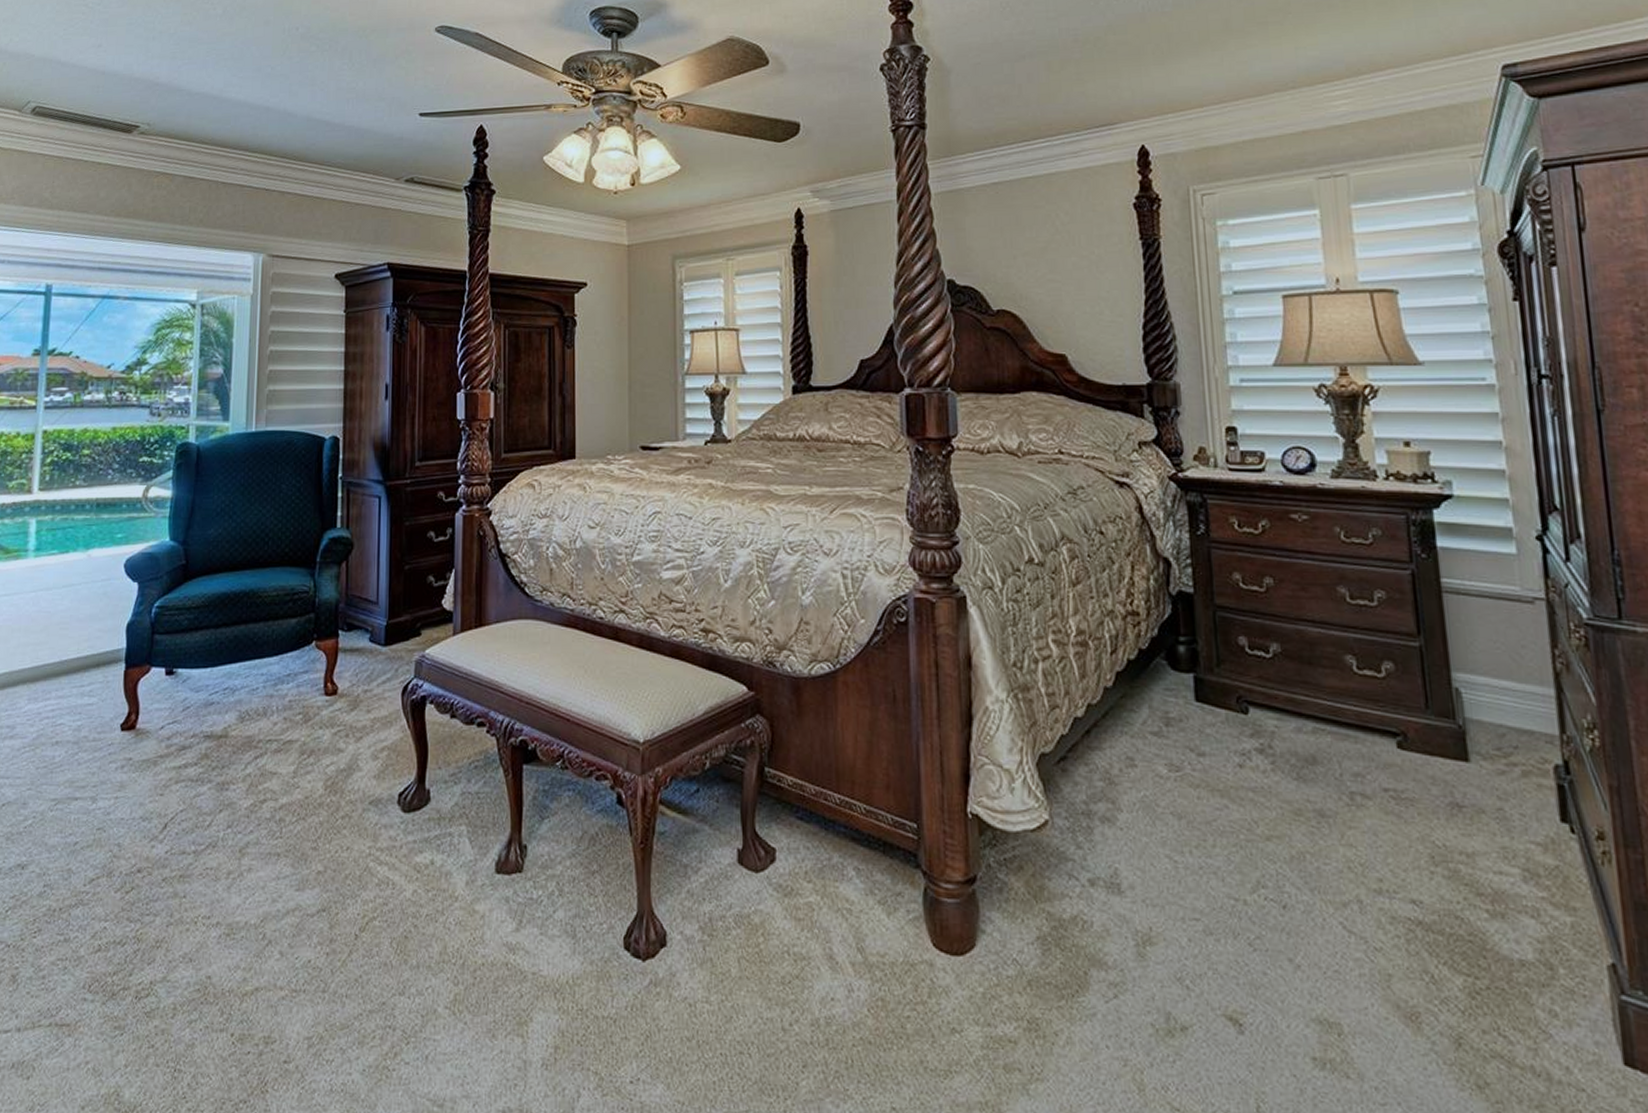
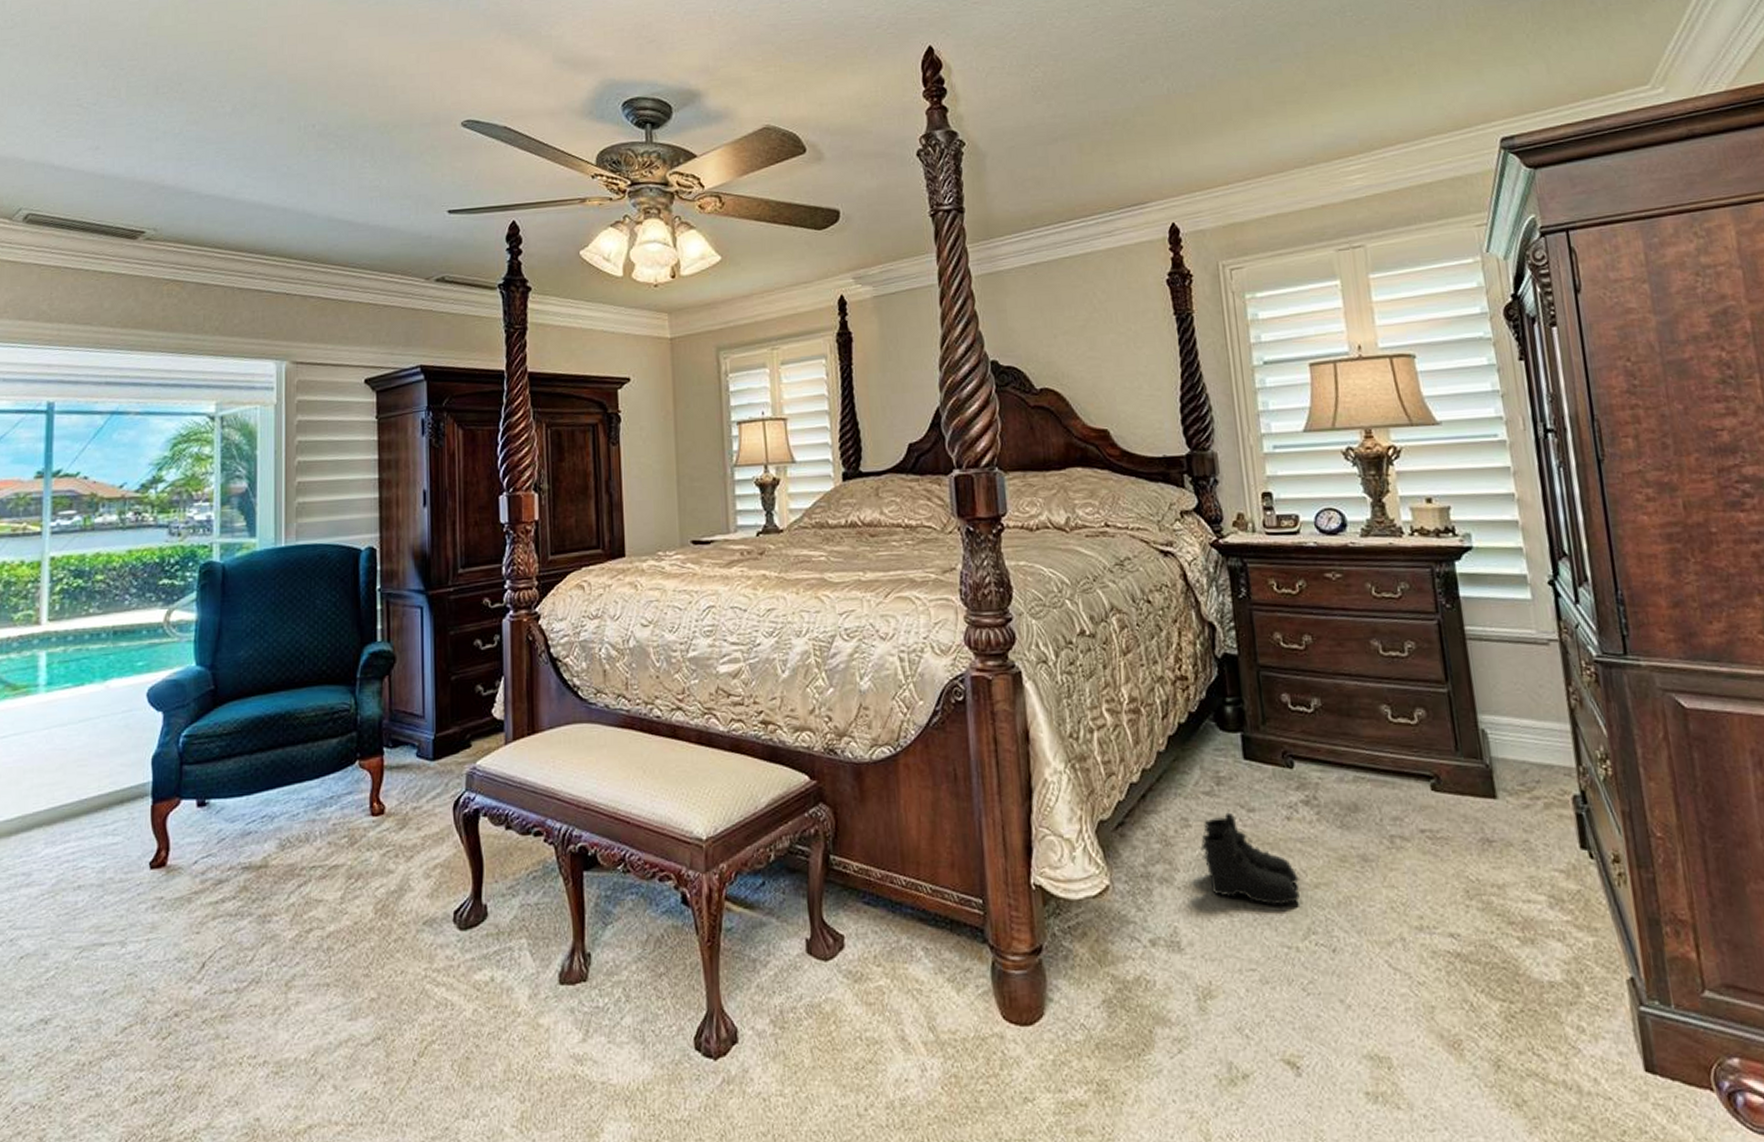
boots: none [1146,755,1251,857] -> present [1200,812,1301,907]

